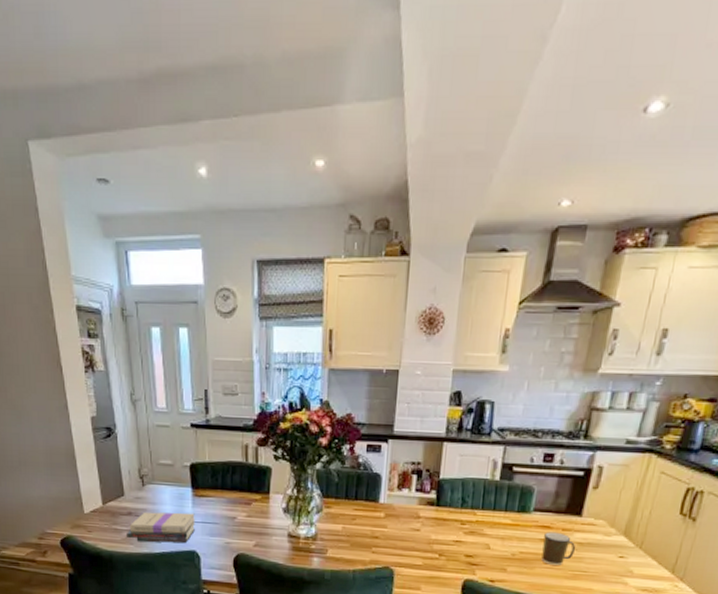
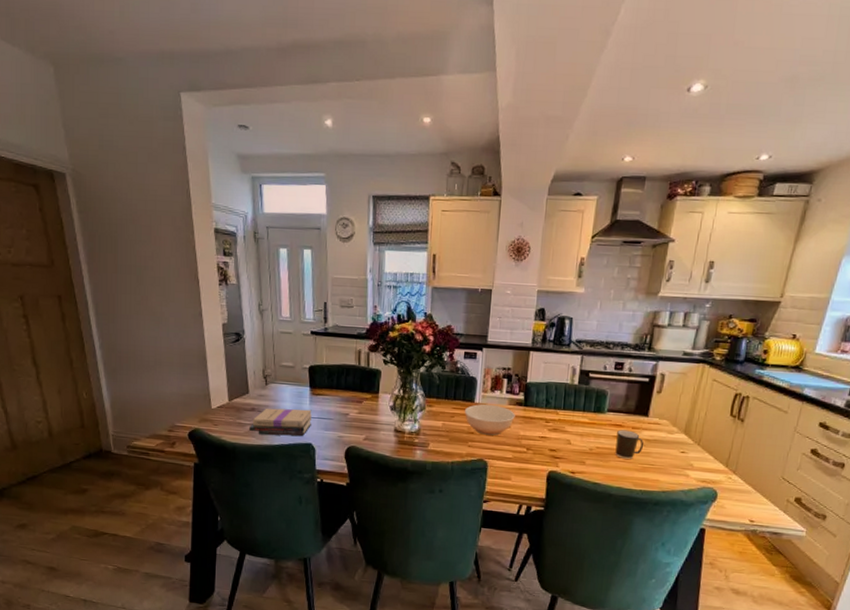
bowl: none [367,505,426,540] -> present [464,404,515,435]

